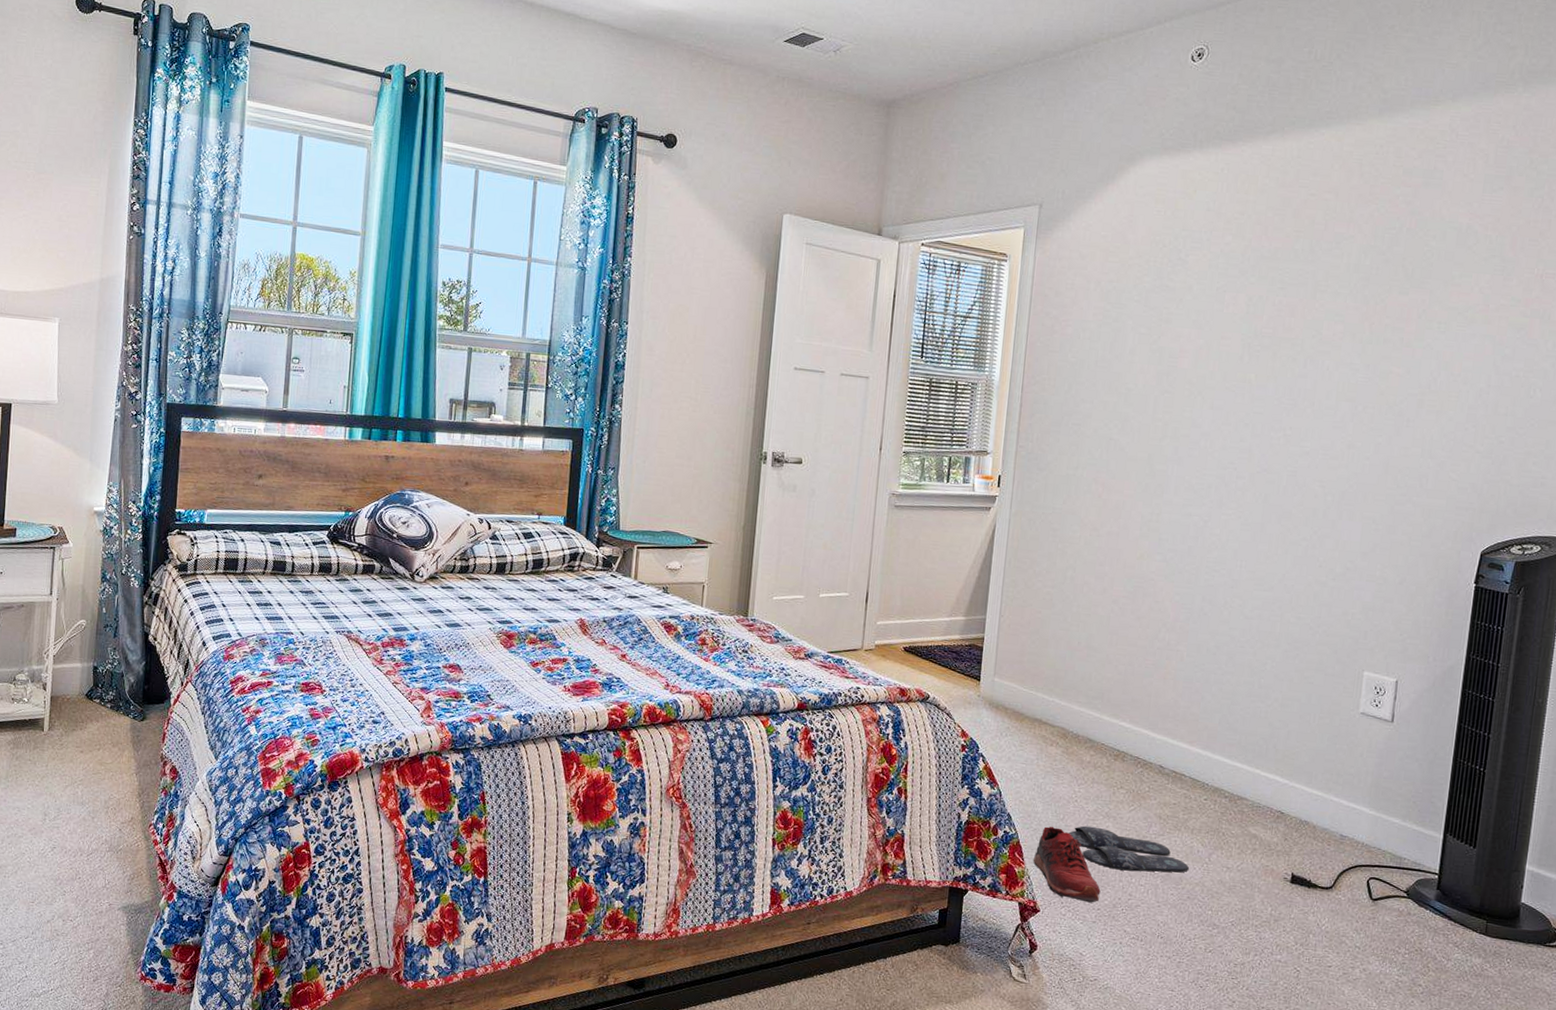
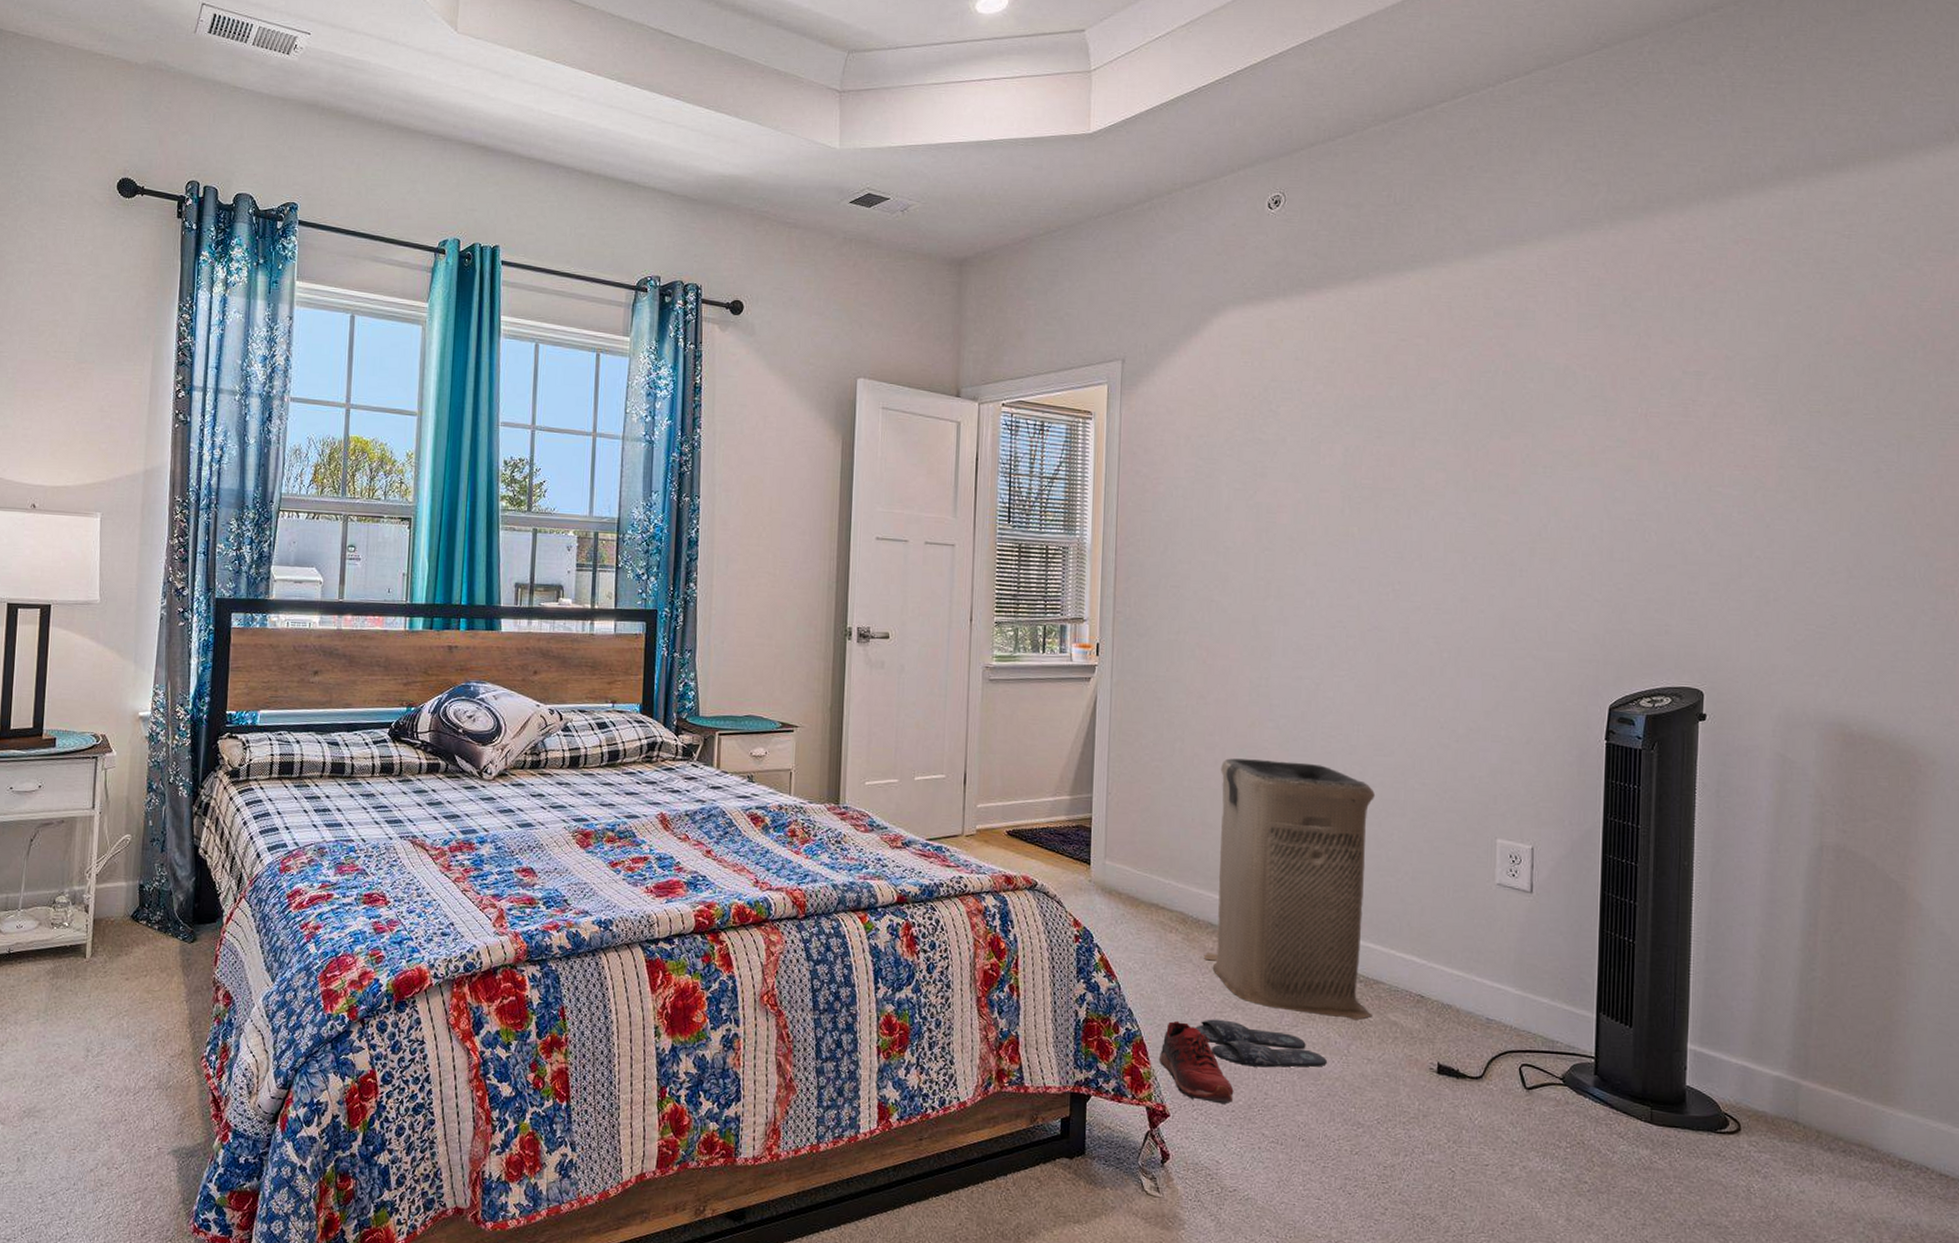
laundry basket: none [1080,587,1252,832] -> present [1203,758,1375,1020]

